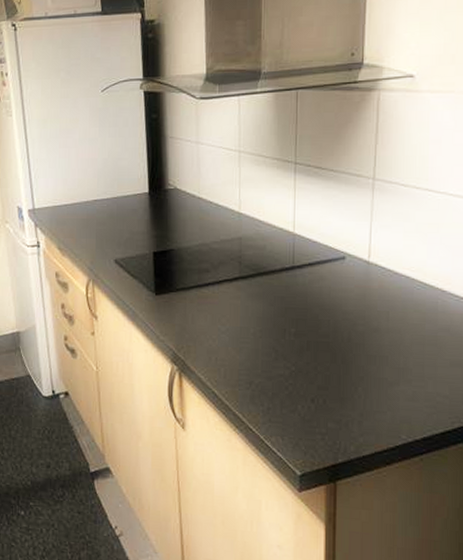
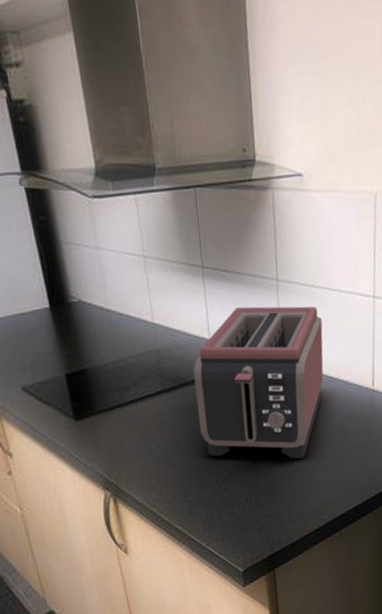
toaster: none [272,204,422,366] -> present [193,306,324,459]

